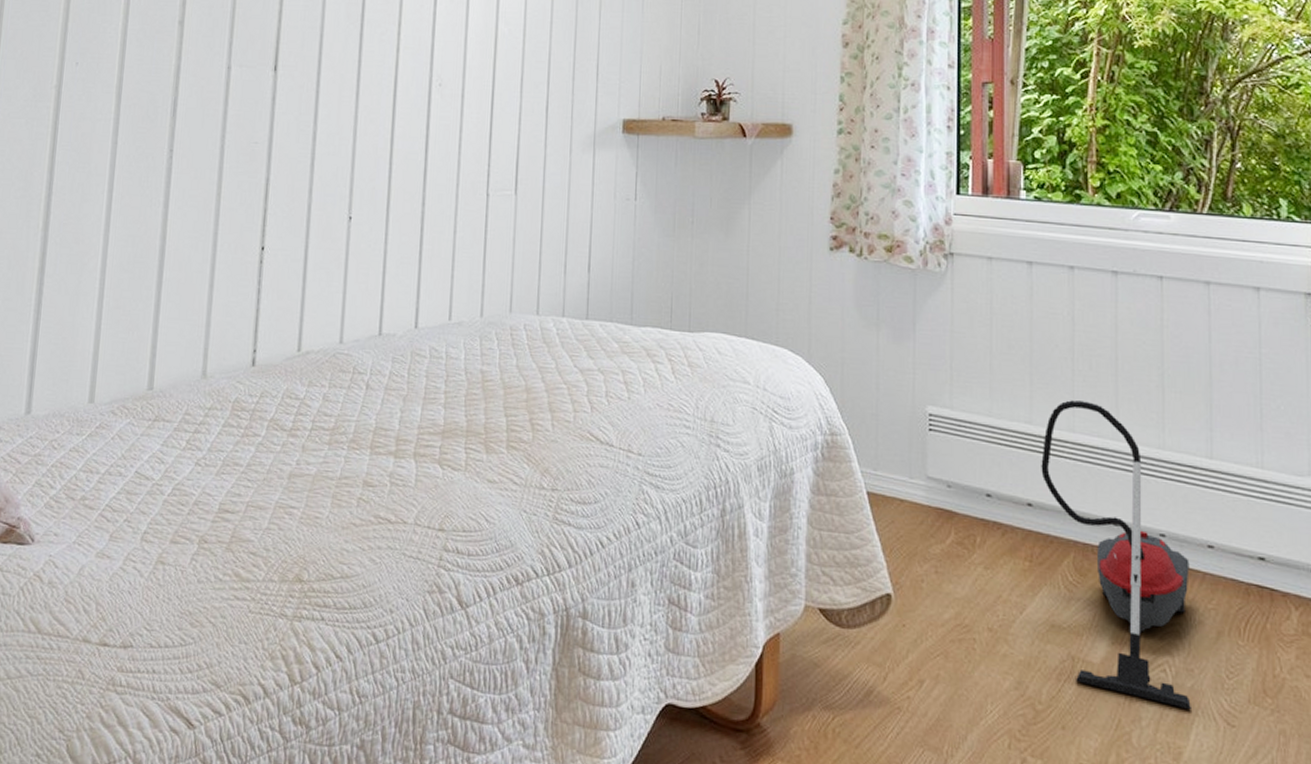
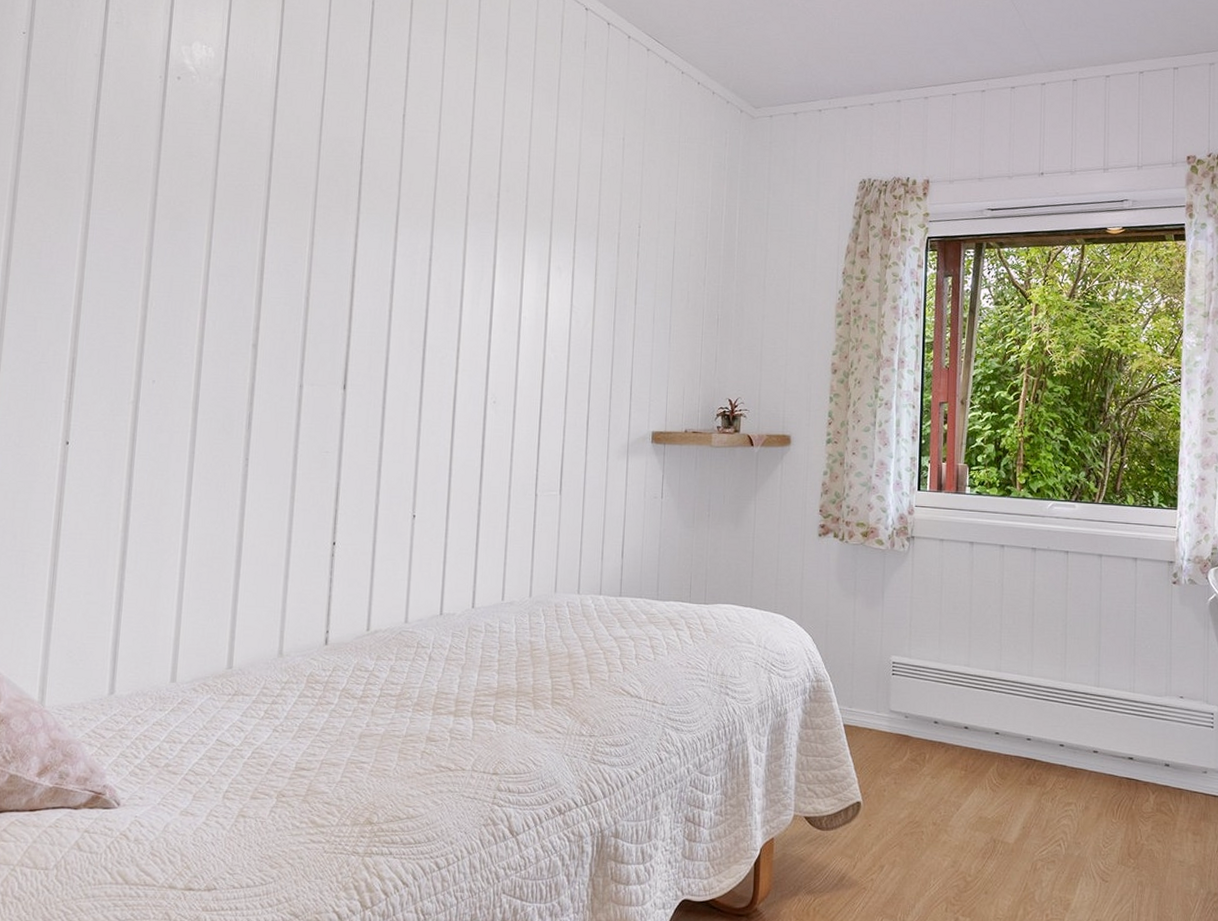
vacuum cleaner: present [1041,400,1191,710] -> none [975,647,1080,872]

